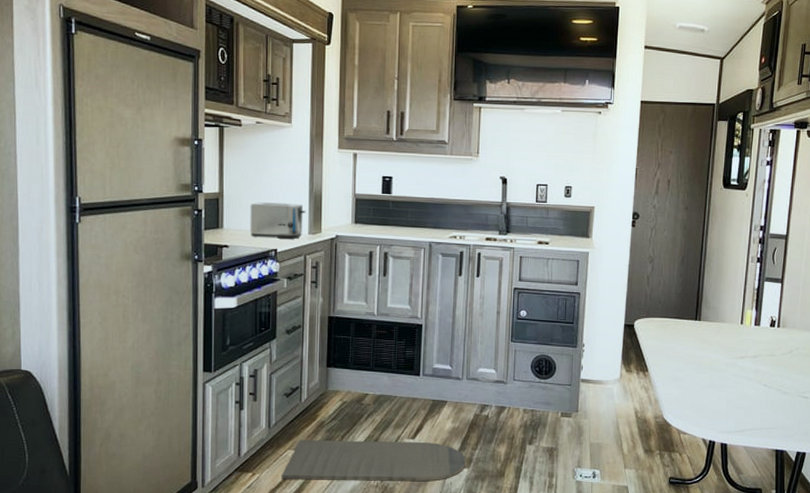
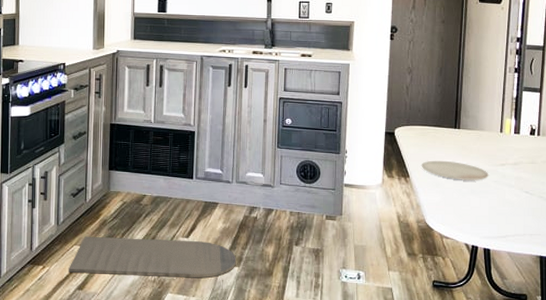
toaster: present [250,202,306,240] -> none [42,22,91,55]
plate: none [660,353,728,375] -> present [421,160,489,181]

